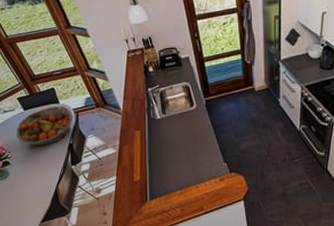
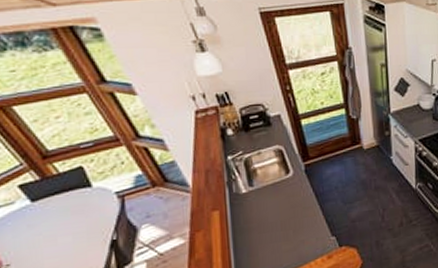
fruit basket: present [16,105,73,147] -> none [19,189,116,251]

